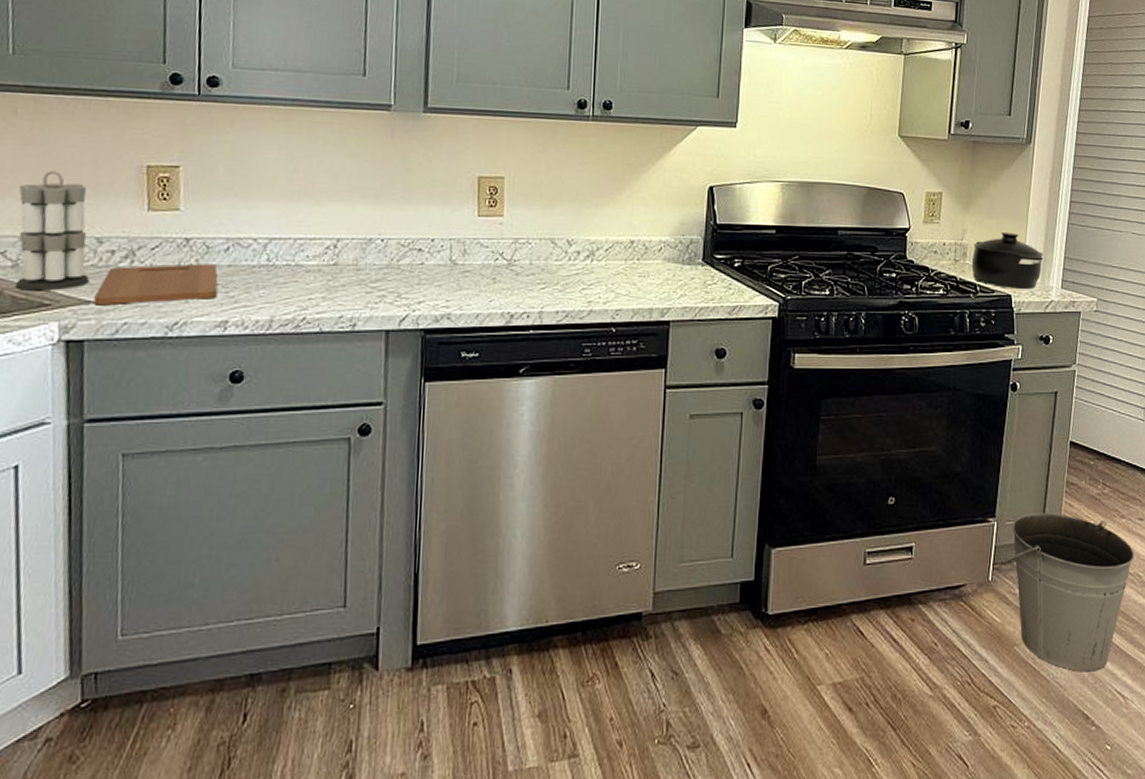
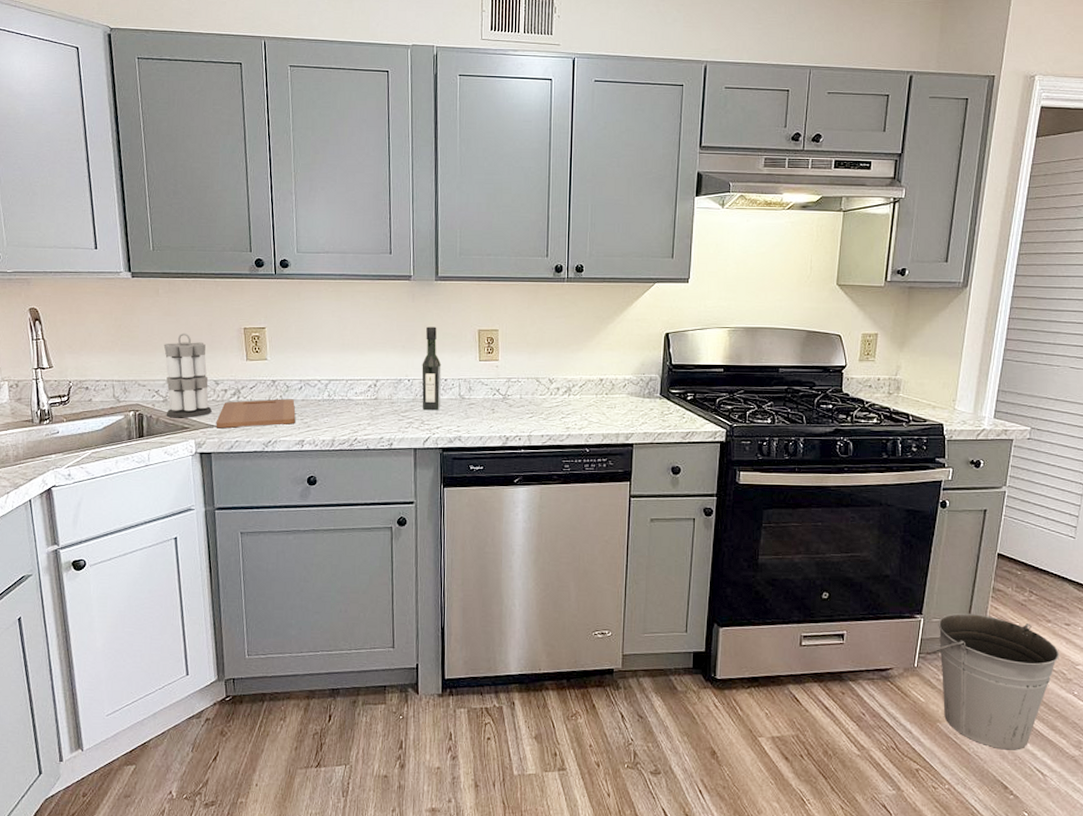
bottle: none [399,170,428,281] -> present [421,326,442,411]
saucepan: present [971,231,1044,290] -> none [905,367,977,420]

